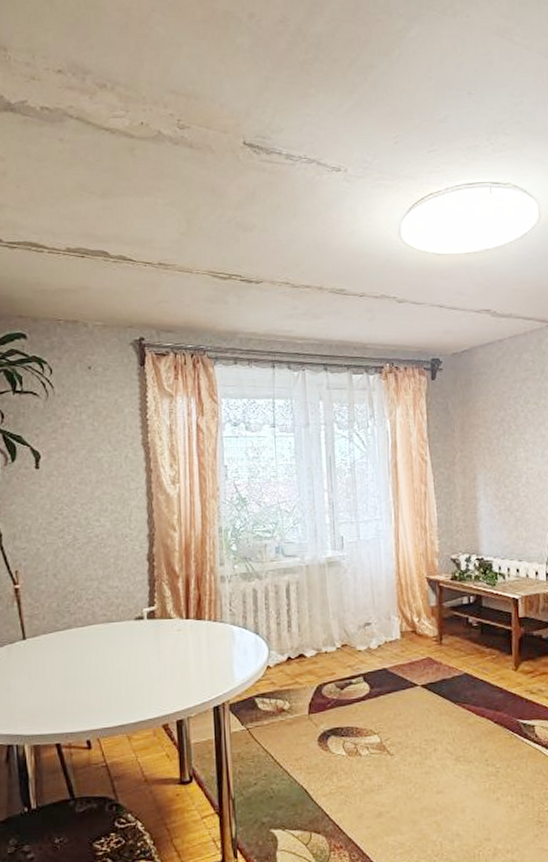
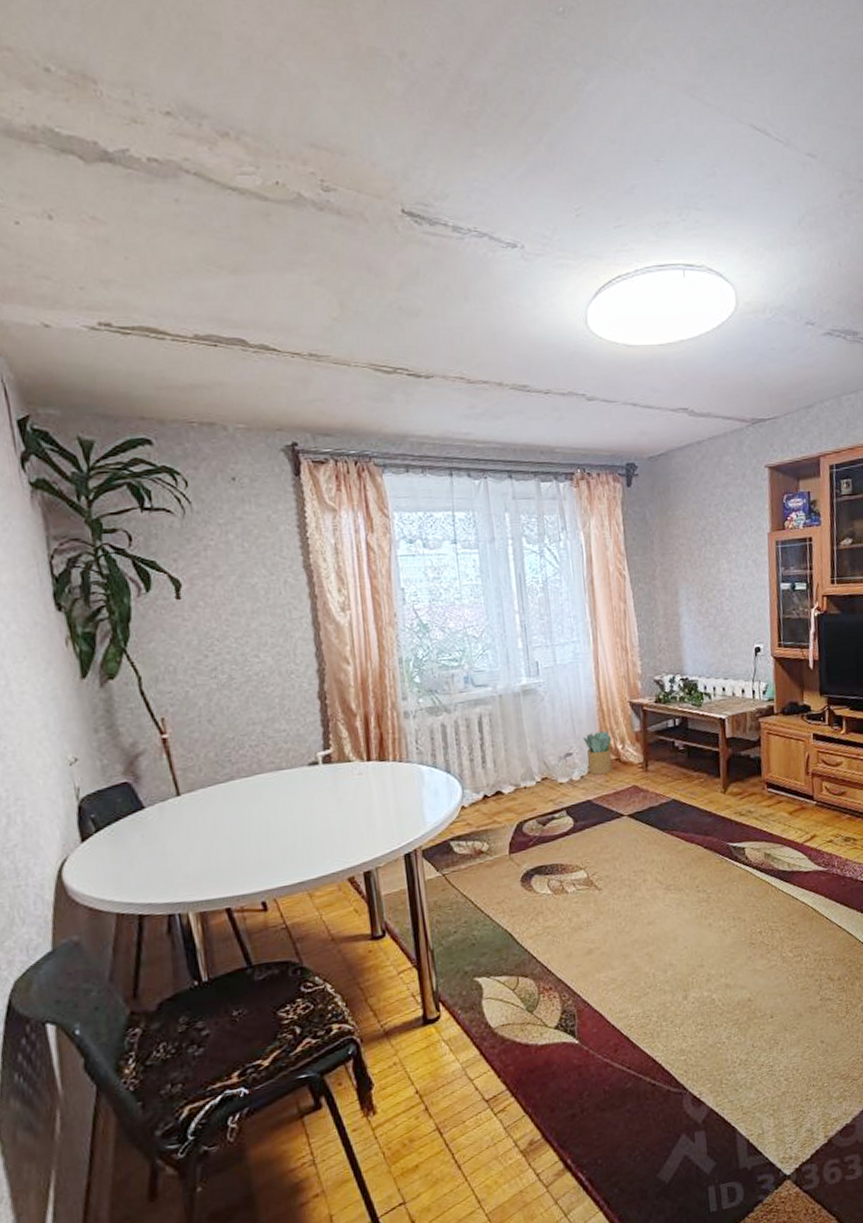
potted plant: none [382,603,409,645] -> present [583,730,612,775]

